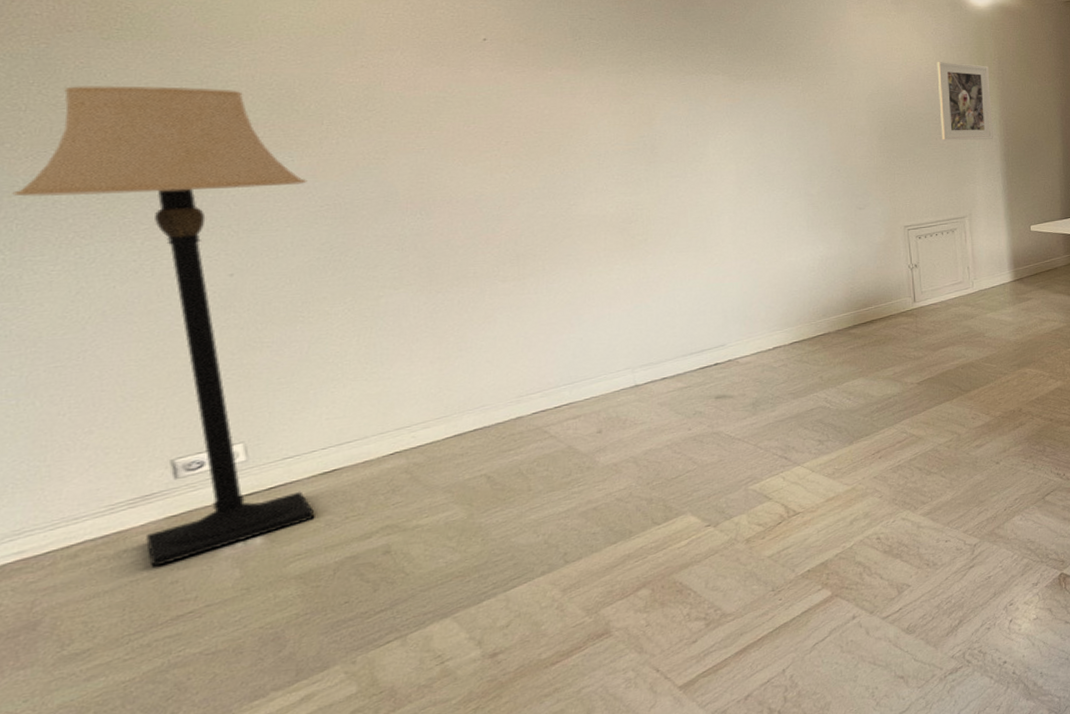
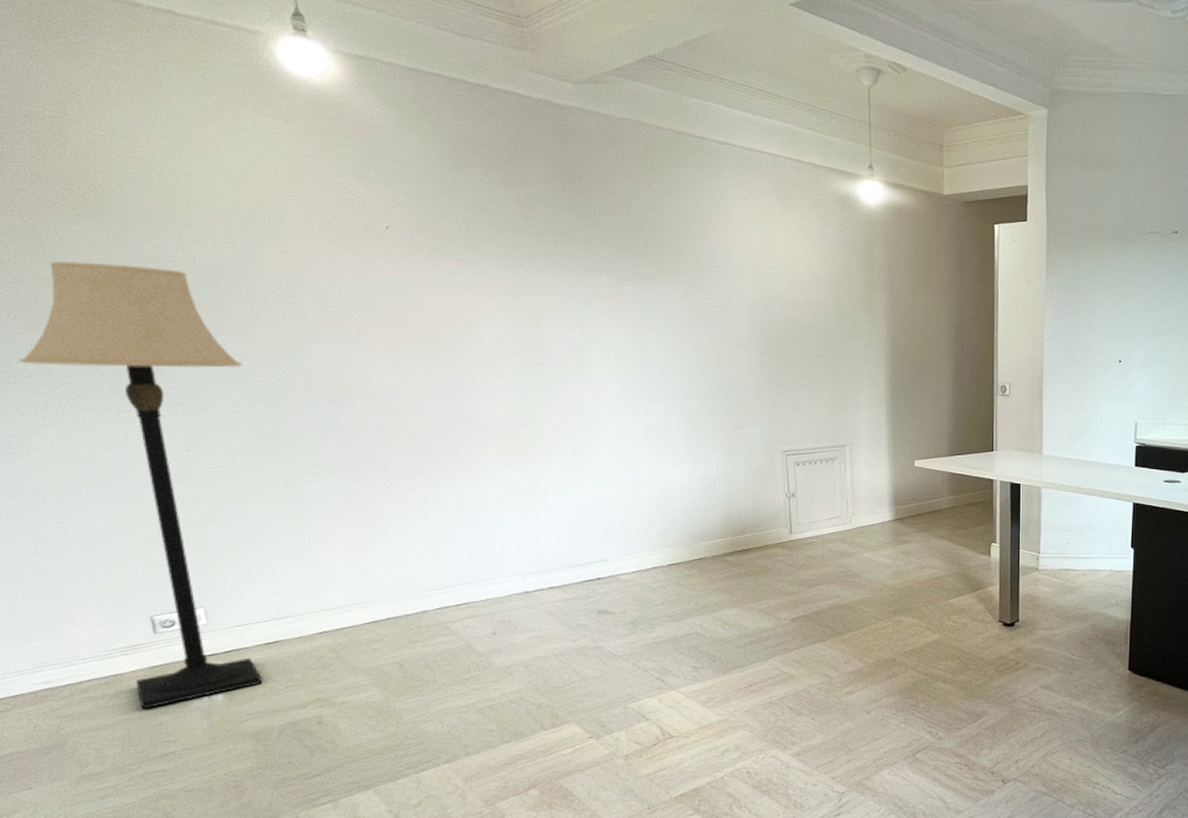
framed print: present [937,61,993,140] -> none [822,268,879,360]

